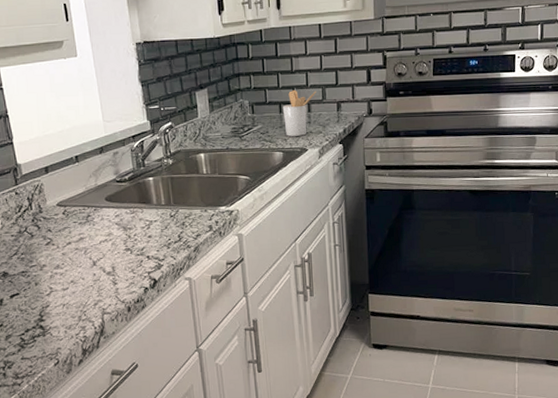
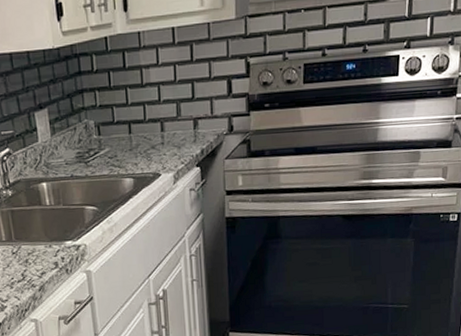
utensil holder: present [282,89,317,136] -> none [132,106,170,160]

